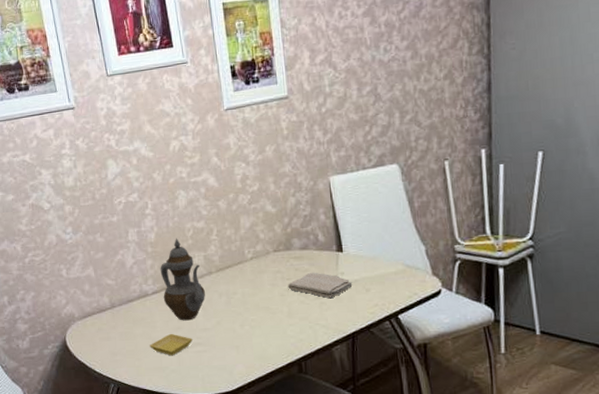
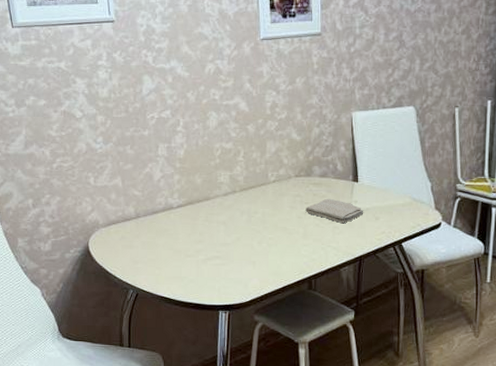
saucer: present [150,333,192,356] -> none [171,245,212,267]
teapot: present [160,238,205,321] -> none [186,156,228,235]

